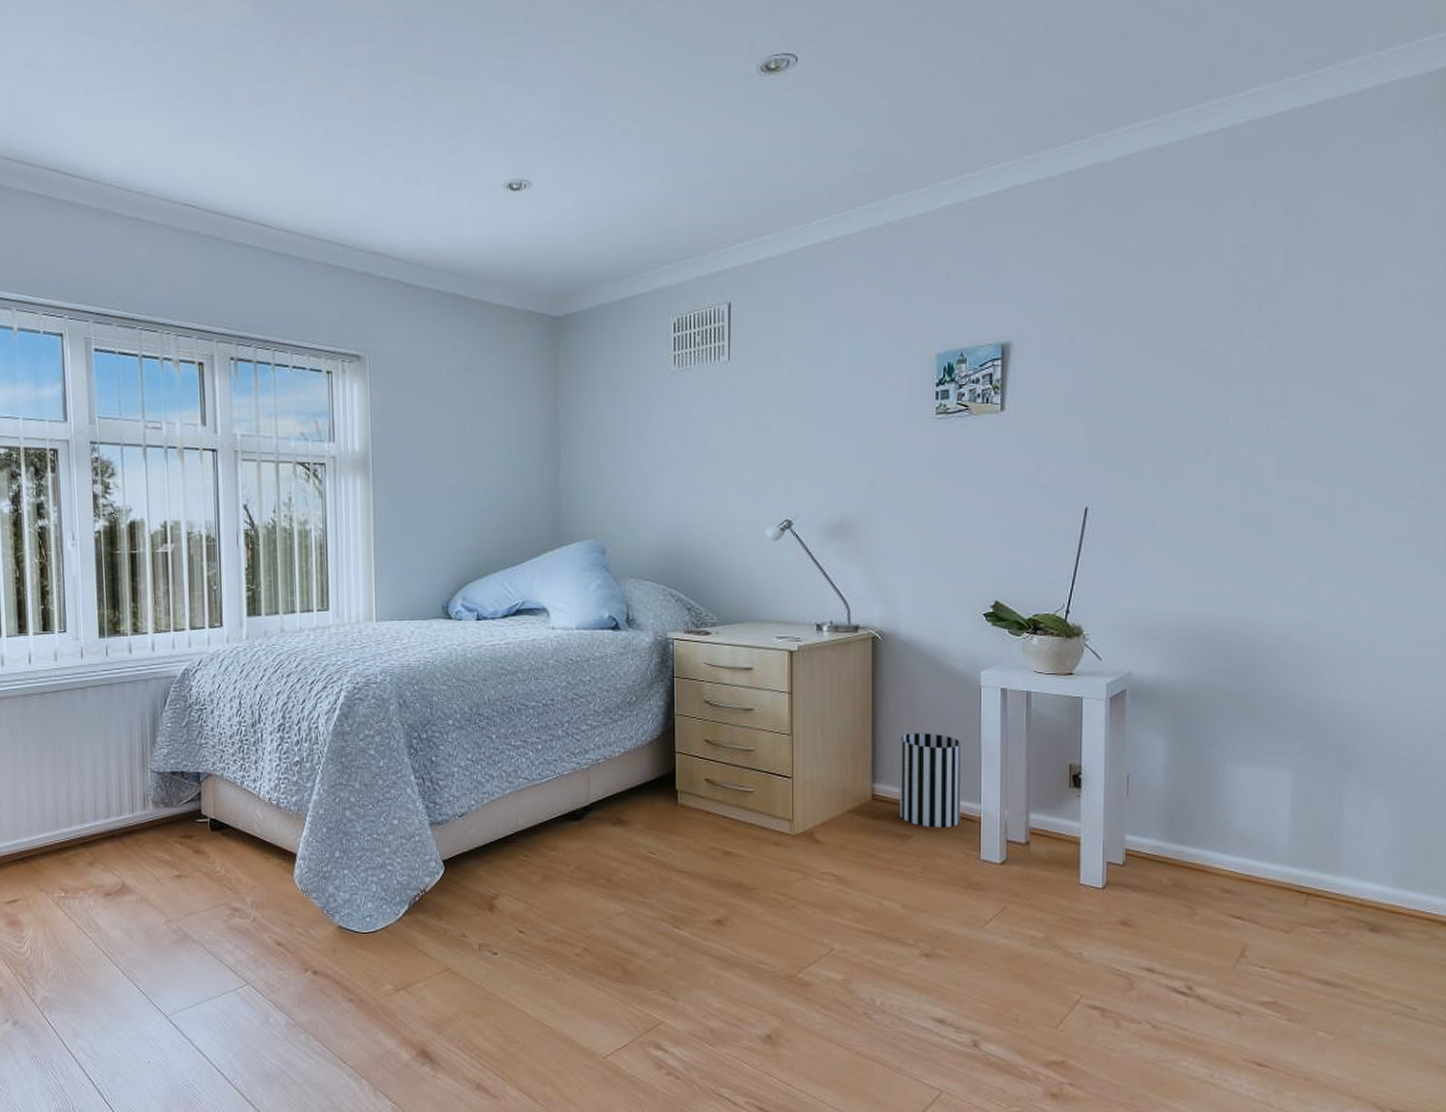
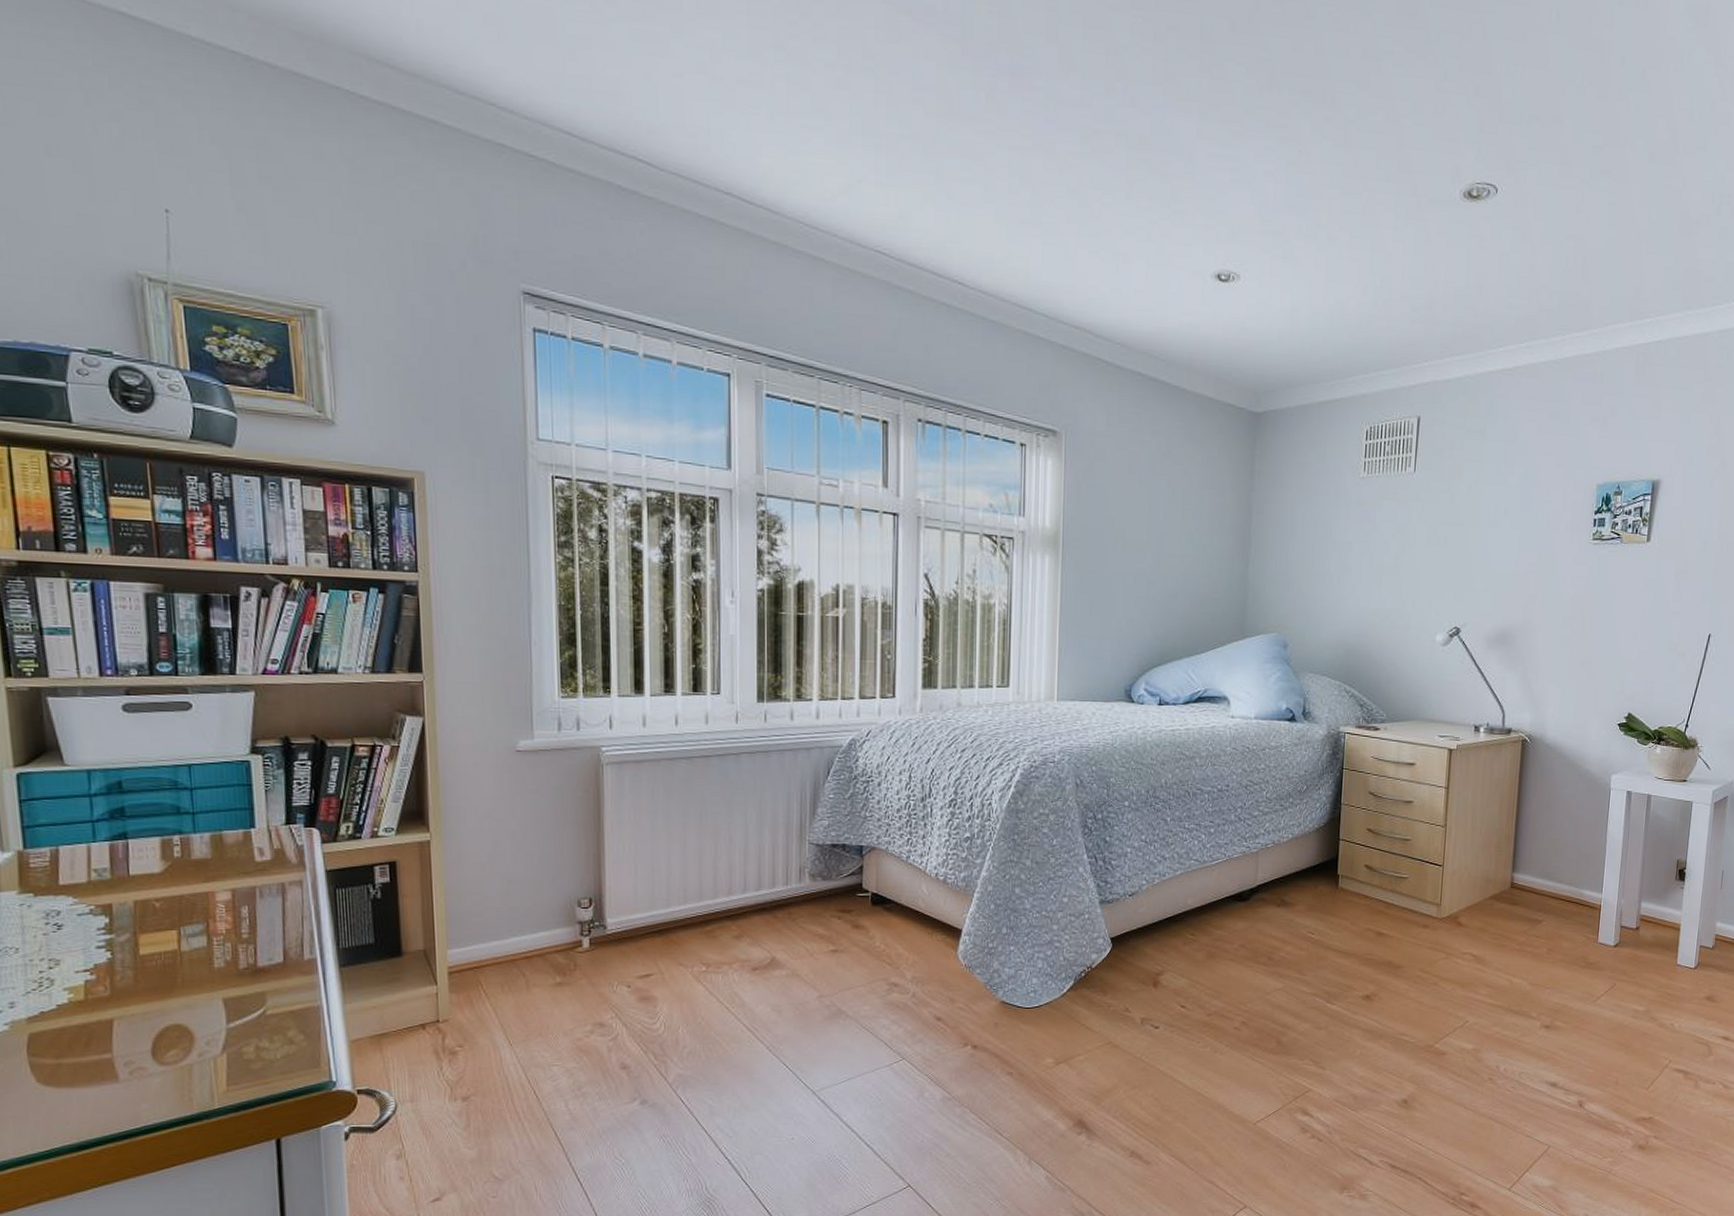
wastebasket: present [899,733,962,828] -> none [1532,828,1591,914]

